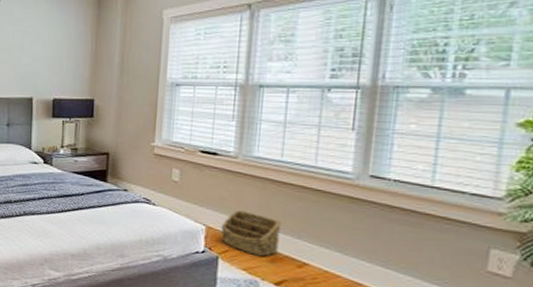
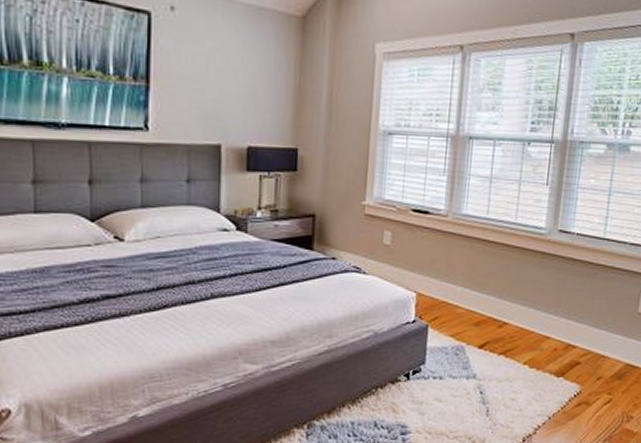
basket: present [220,209,281,256] -> none [431,272,485,319]

